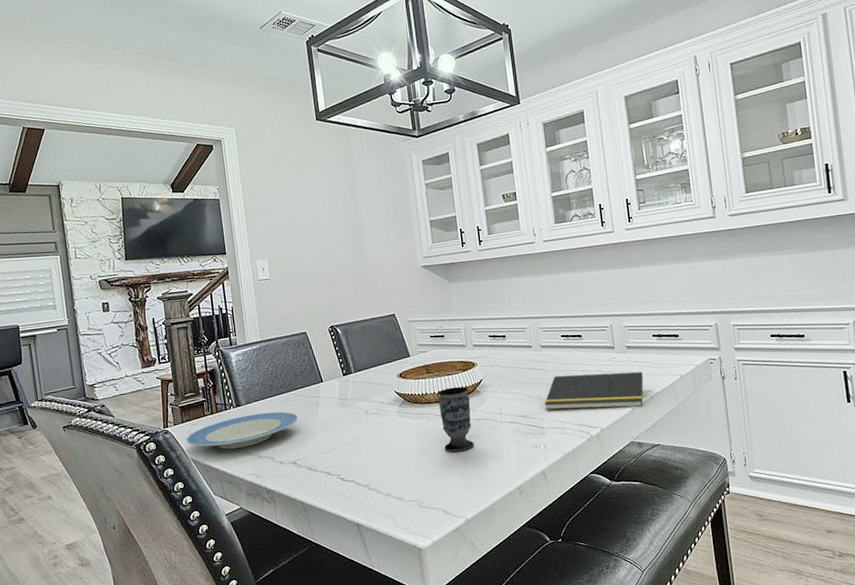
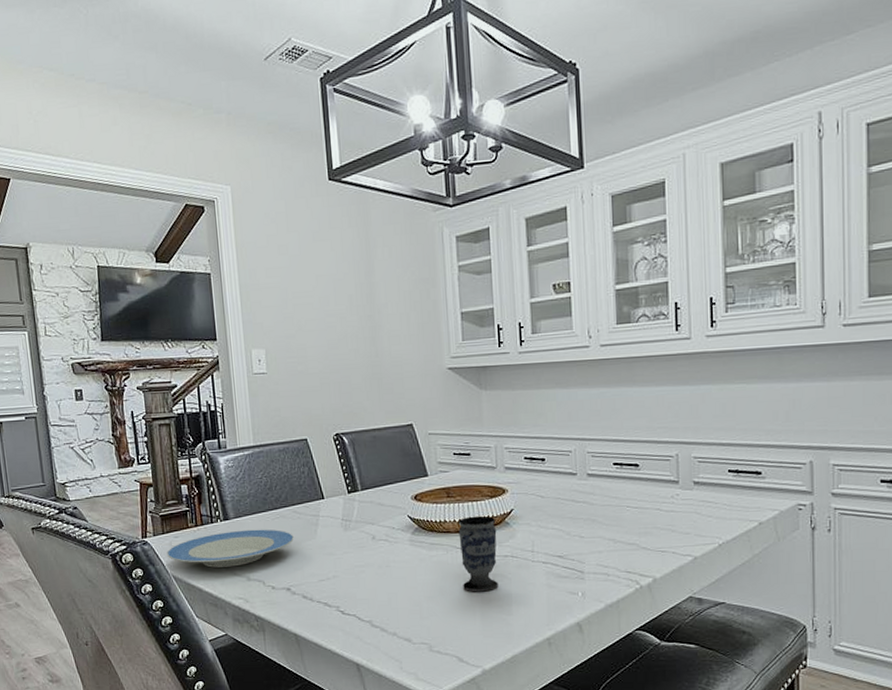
notepad: present [544,371,644,410] -> none [586,511,712,557]

